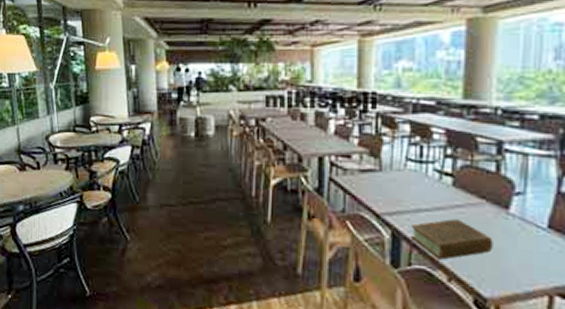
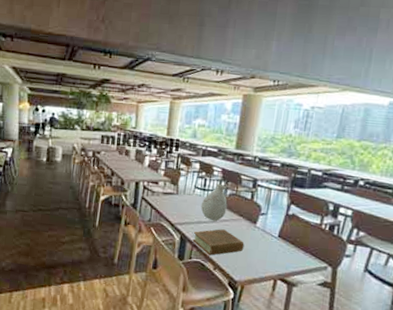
vase: none [418,151,459,208] -> present [200,183,227,222]

